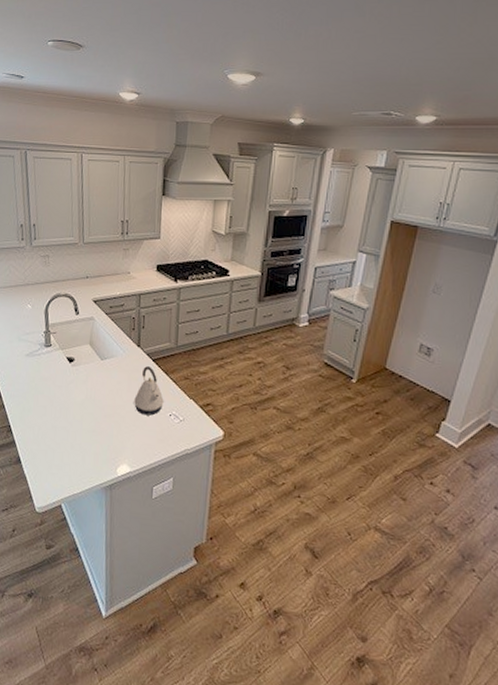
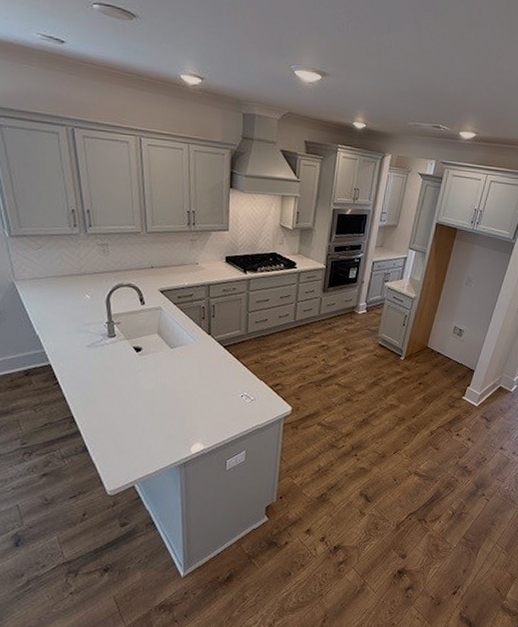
kettle: present [134,366,164,416] -> none [206,353,235,398]

